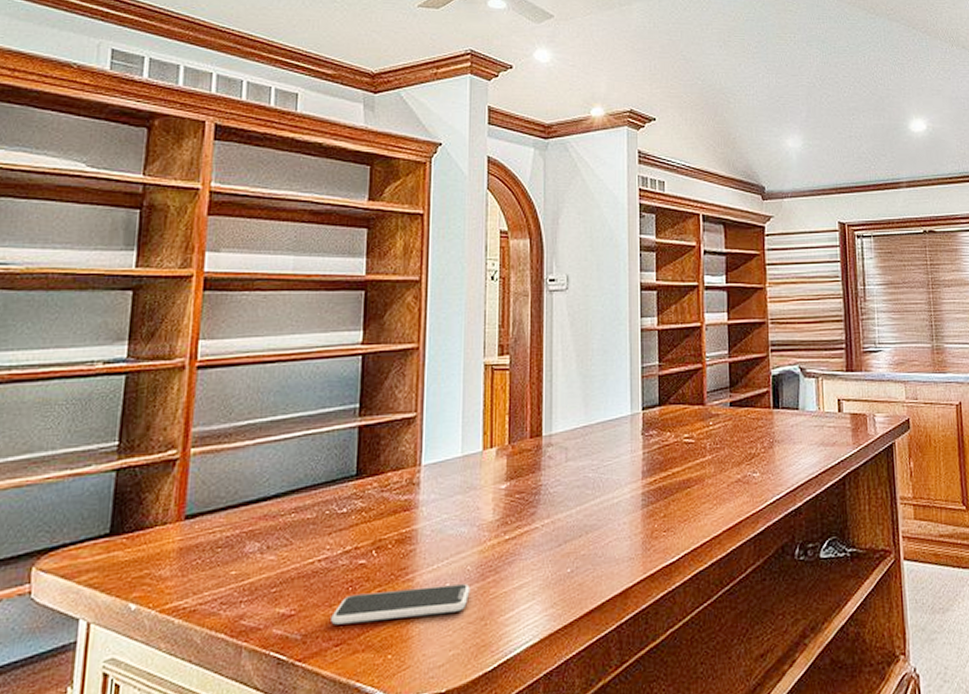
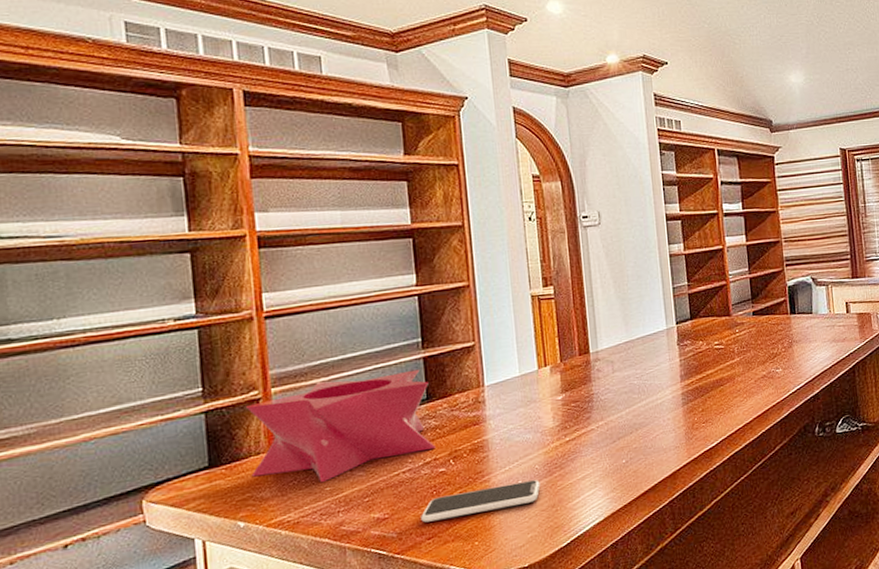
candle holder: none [153,439,360,564] -> present [245,369,436,482]

